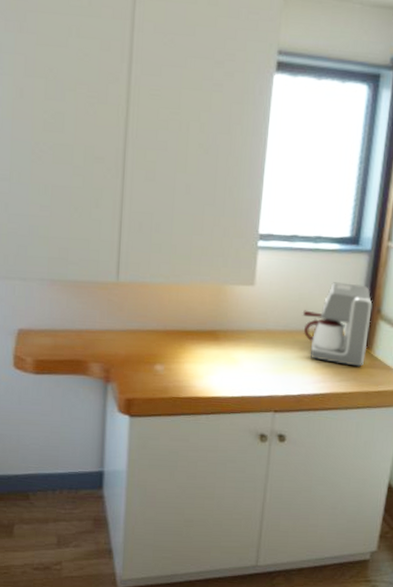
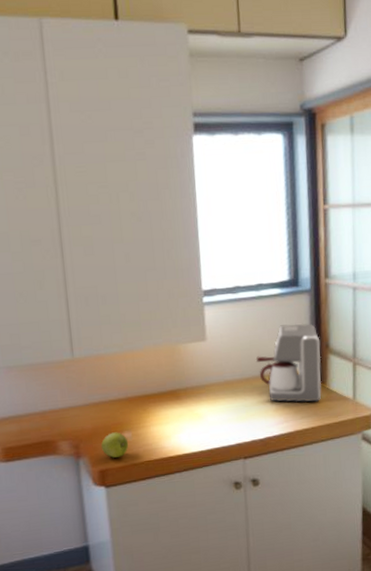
apple: none [131,362,160,389] -> present [100,432,129,458]

